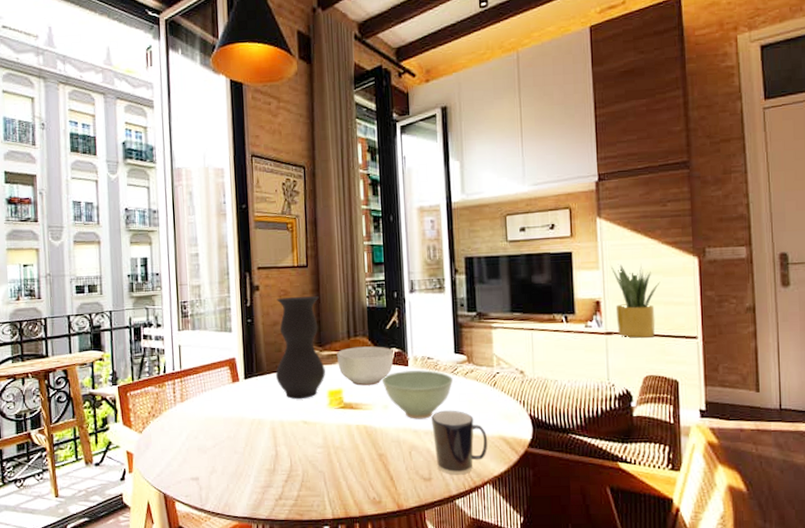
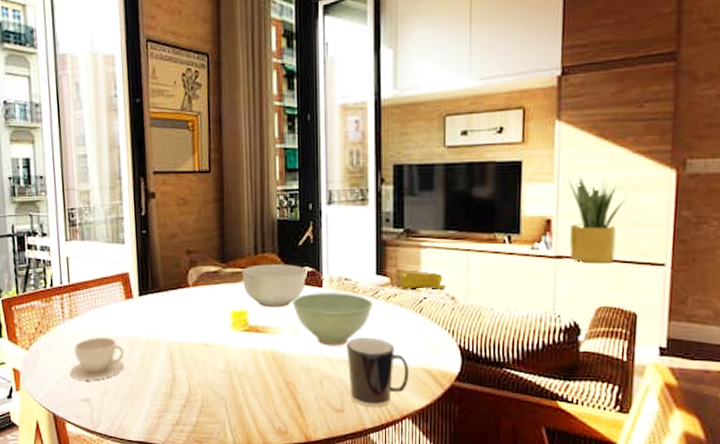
teacup: none [179,419,231,460] -> present [69,338,124,380]
vase: present [275,296,325,399] -> none [173,206,229,319]
decorative box: none [470,347,515,366] -> present [395,268,446,290]

